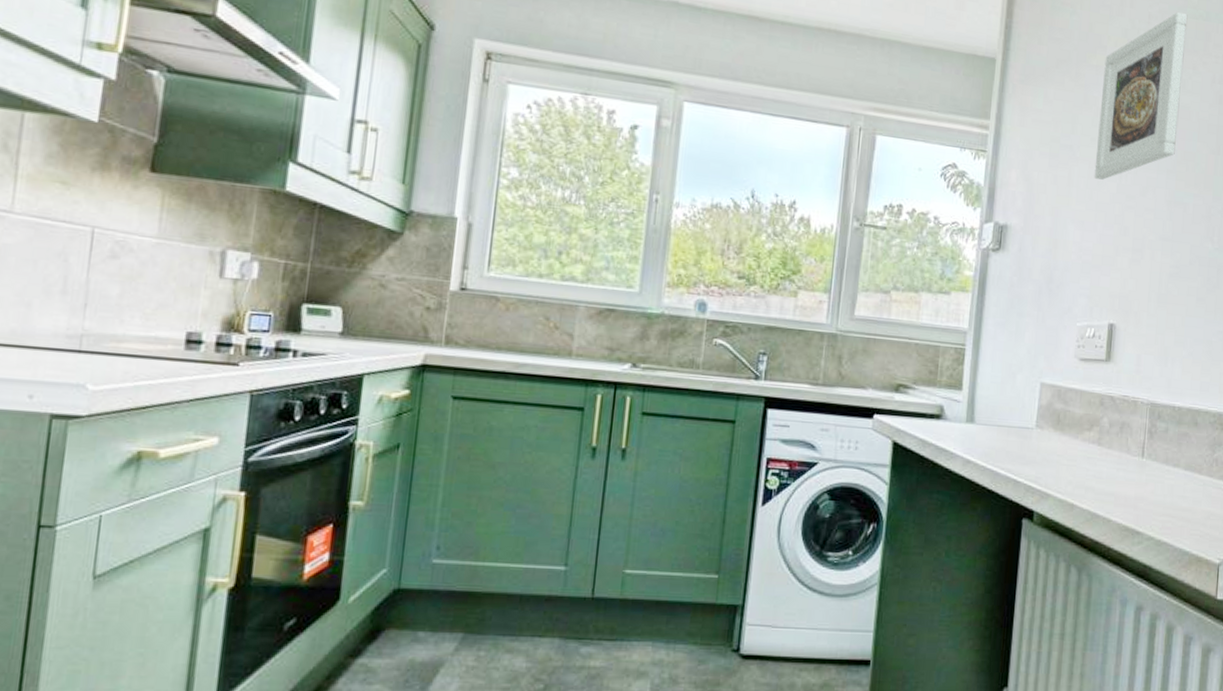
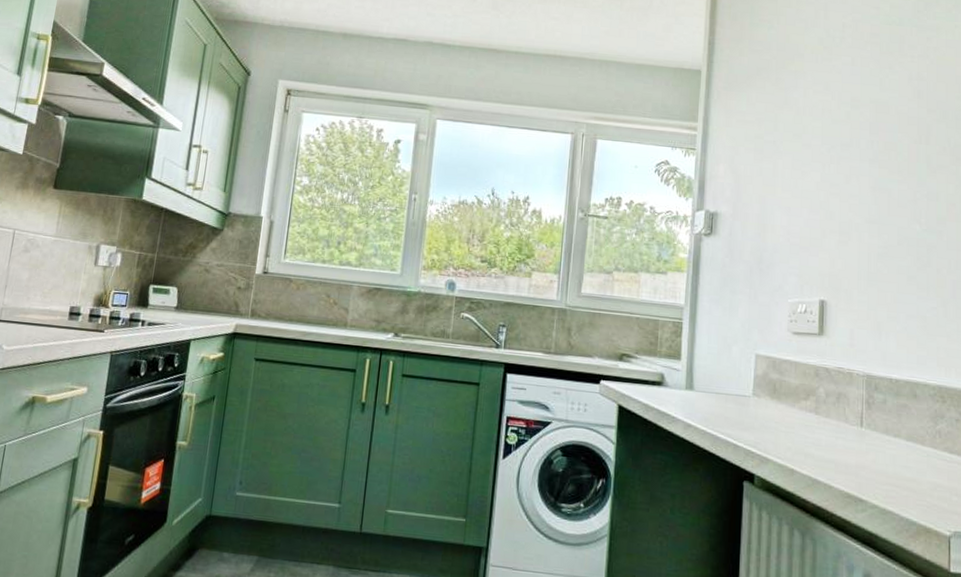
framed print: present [1094,11,1188,180] -> none [798,19,881,170]

